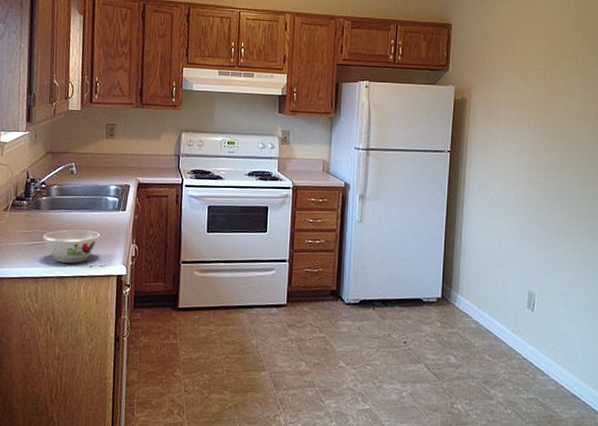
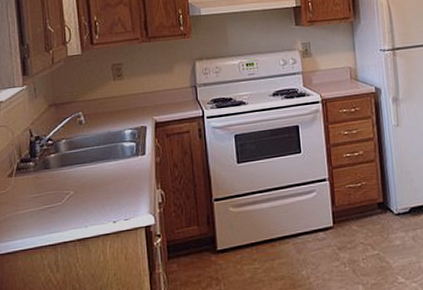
bowl: present [43,229,101,263] -> none [56,182,122,224]

